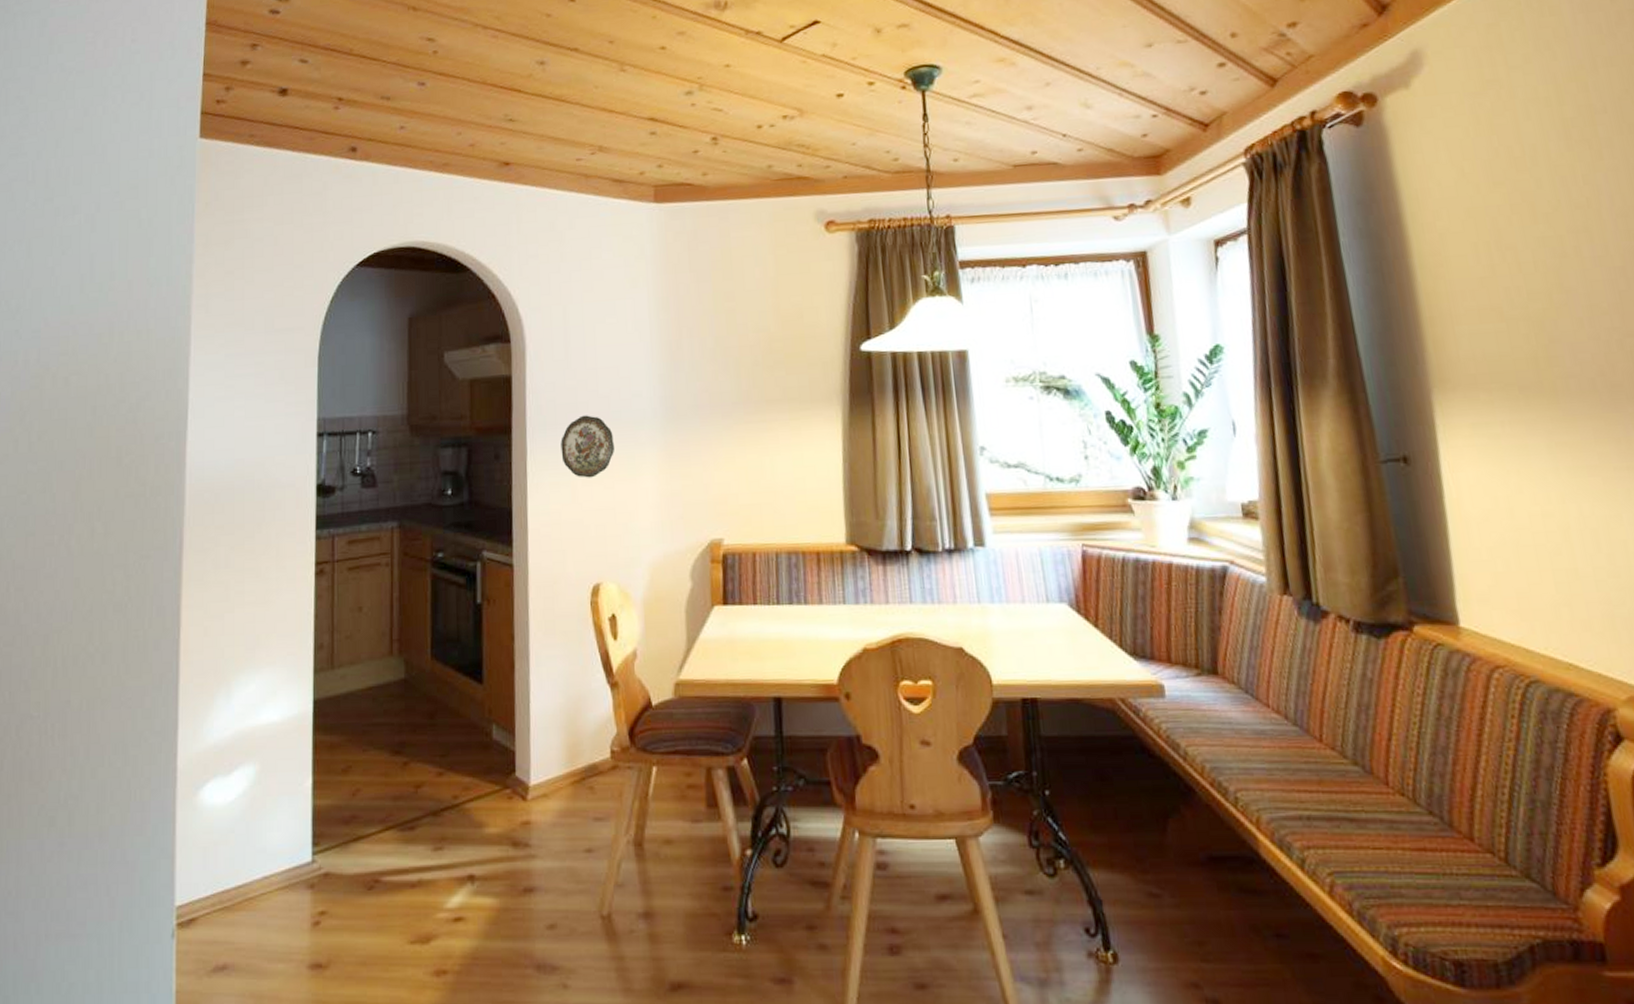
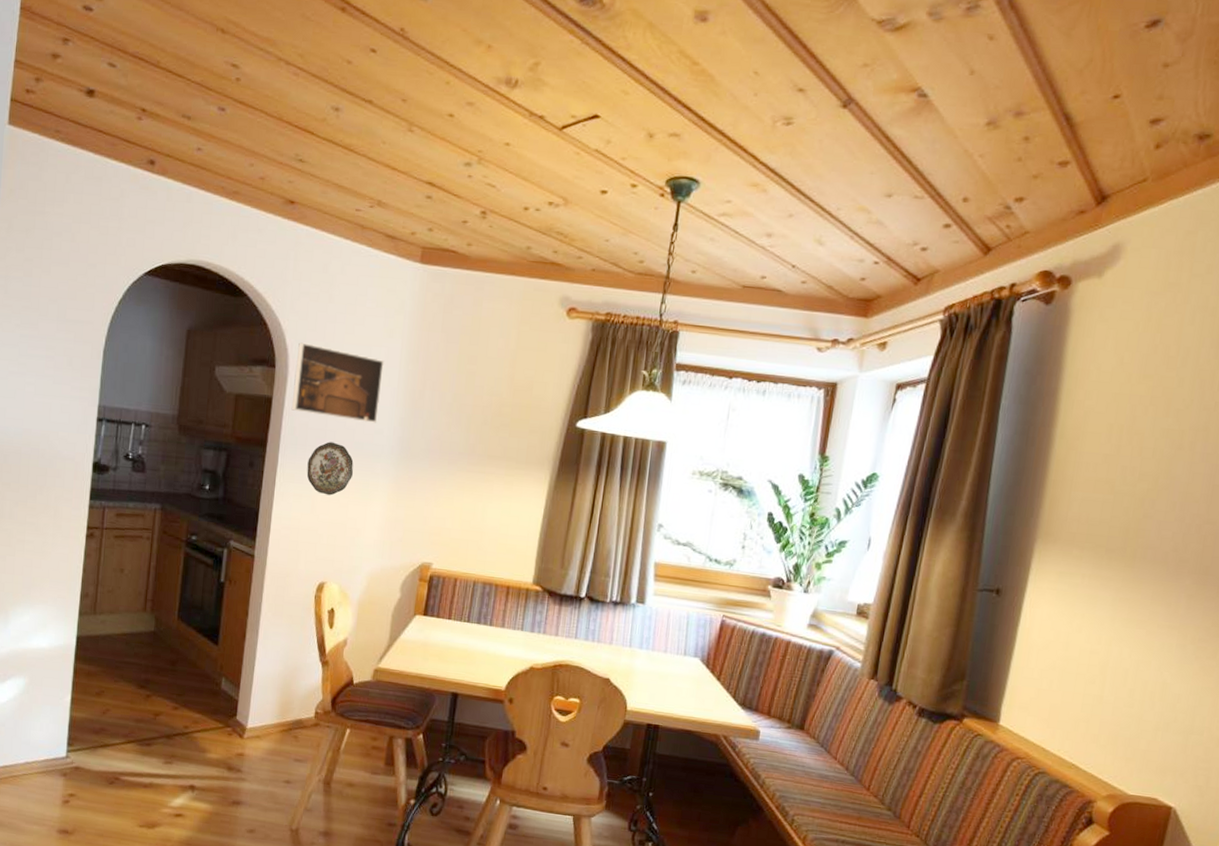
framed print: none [532,309,634,388] -> present [291,342,385,423]

